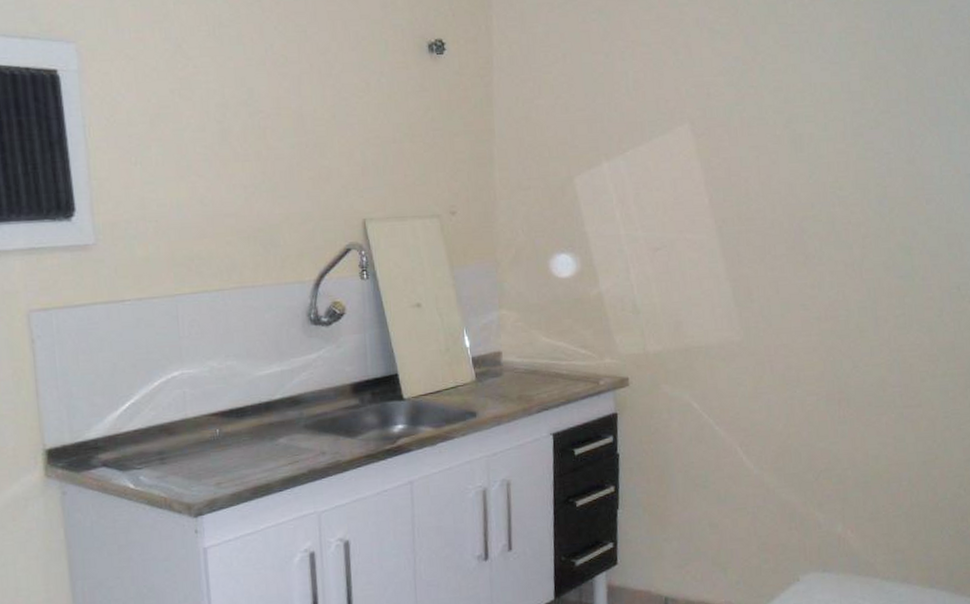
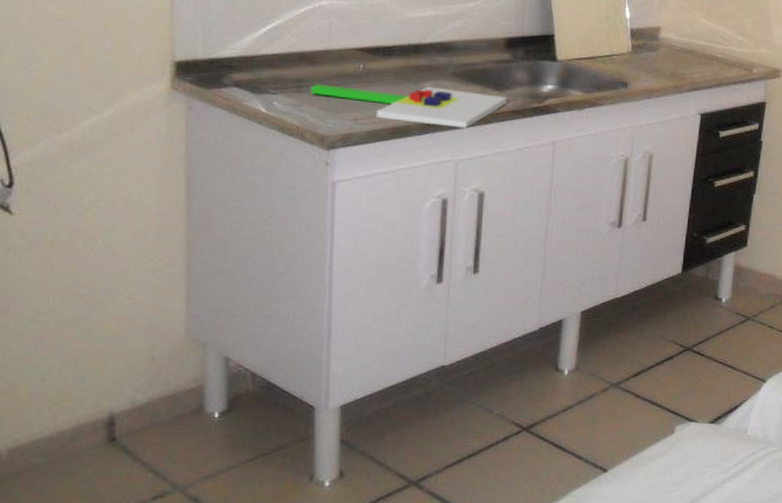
chopping board: none [172,441,360,480] -> present [310,84,507,128]

